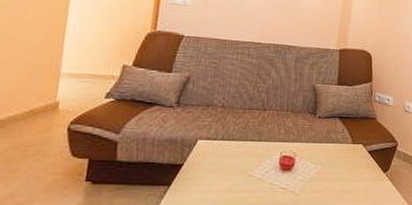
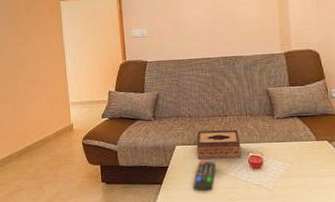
remote control: none [208,159,242,196] -> present [192,161,216,192]
tissue box: none [221,124,275,158] -> present [196,129,242,160]

